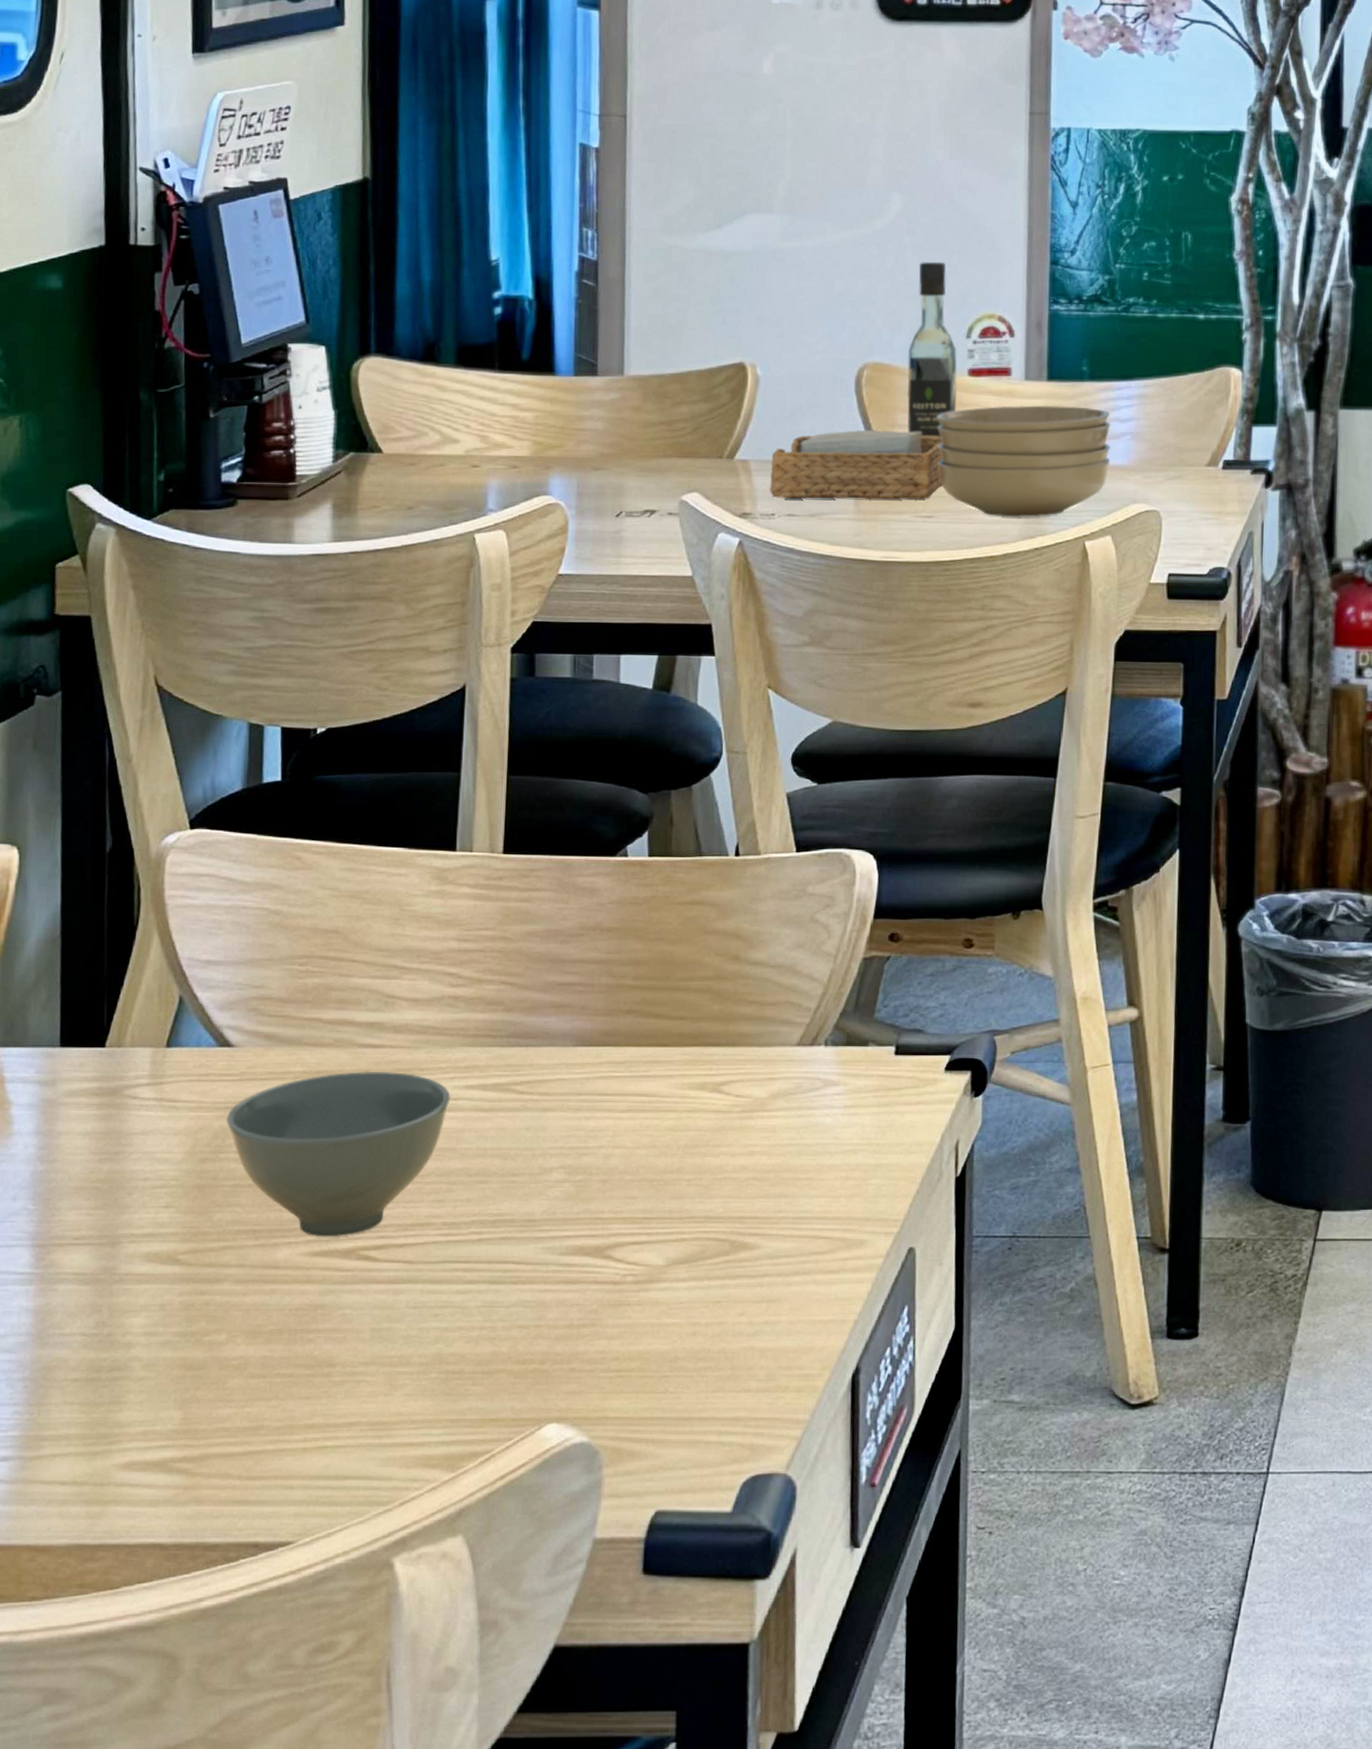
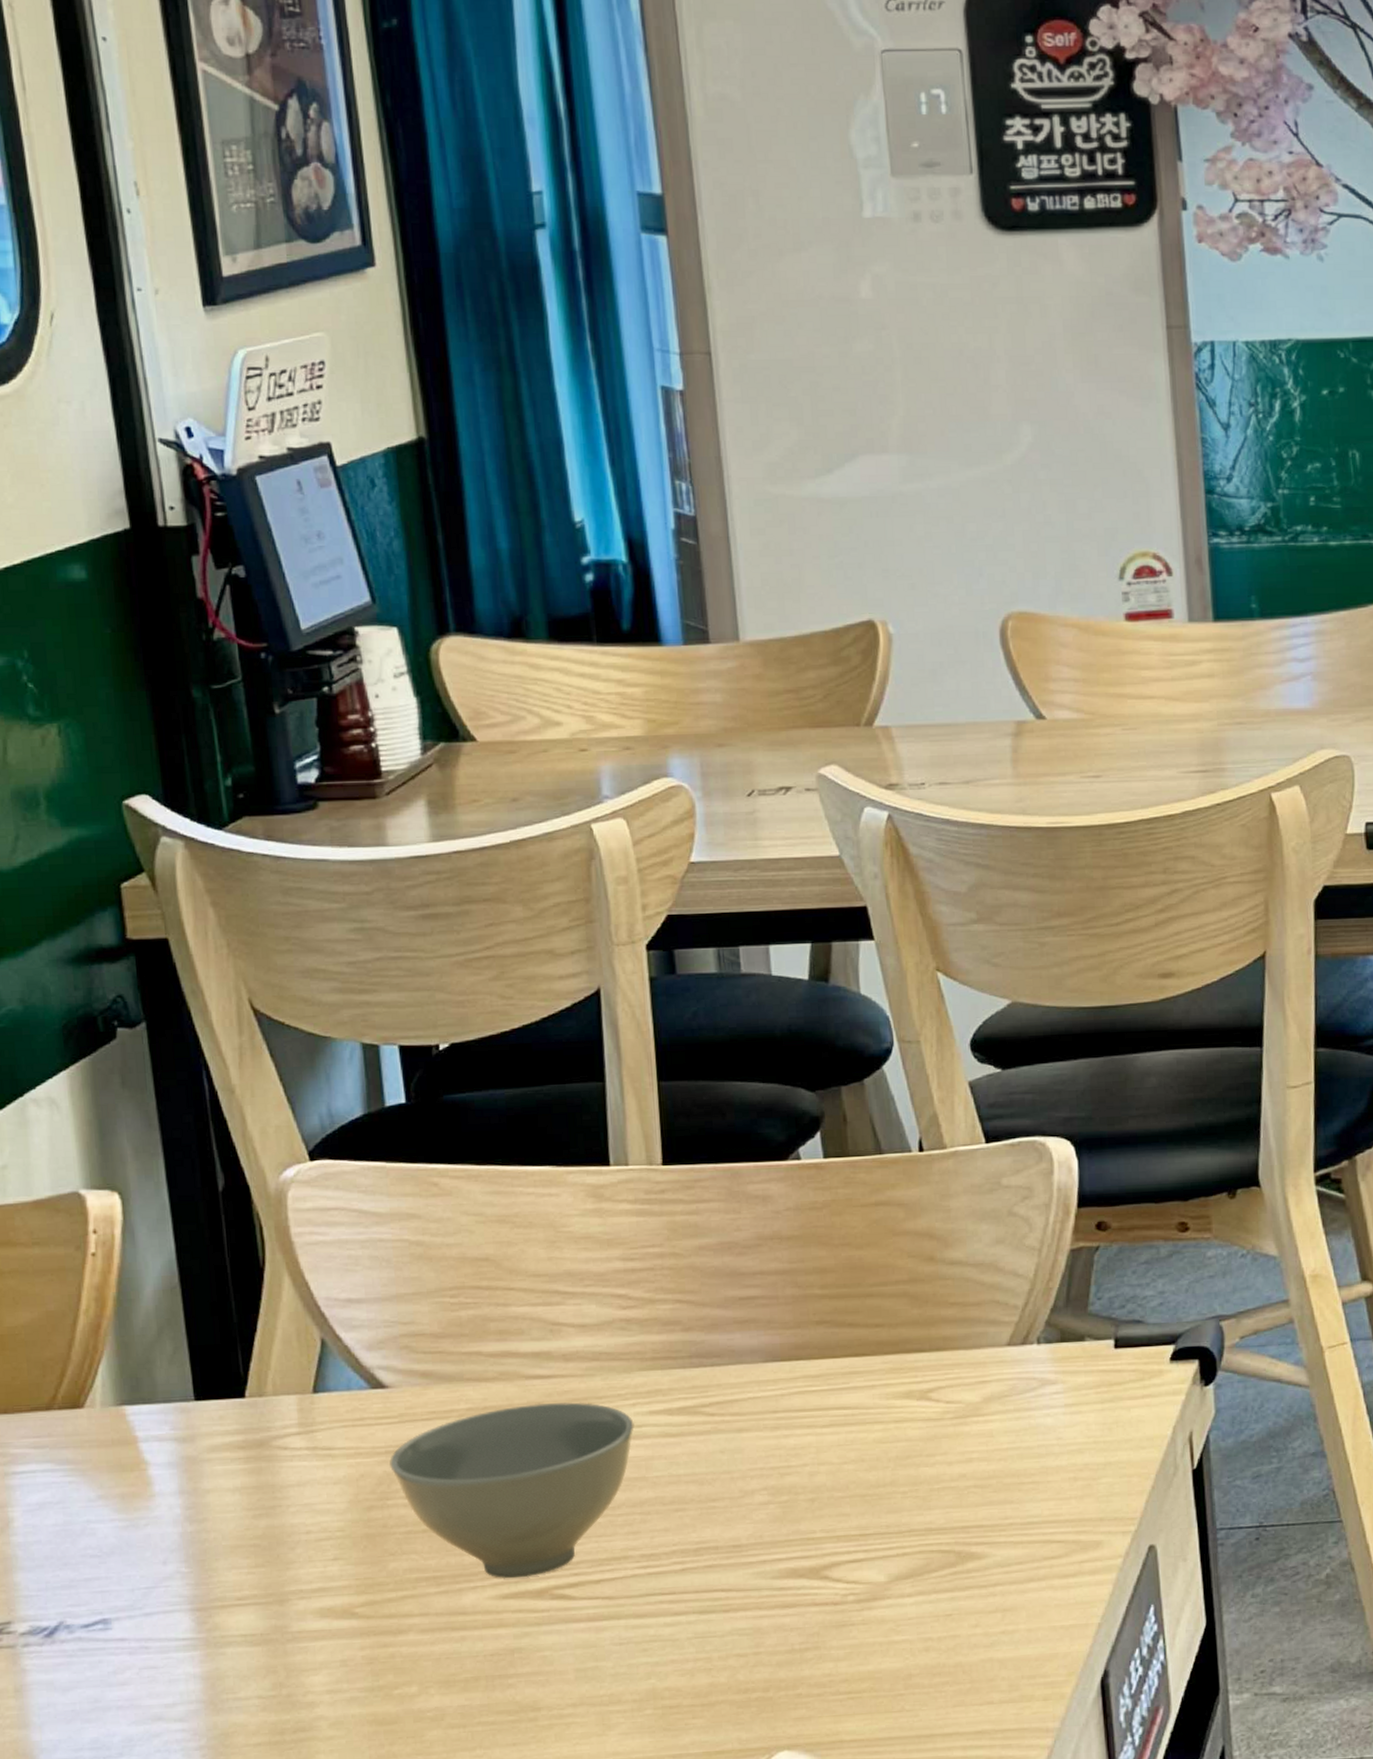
napkin holder: present [770,430,943,500] -> none [914,685,1108,766]
bottle: present [907,261,958,438] -> none [1056,497,1116,691]
bowl: present [936,405,1111,518] -> none [1093,648,1291,773]

